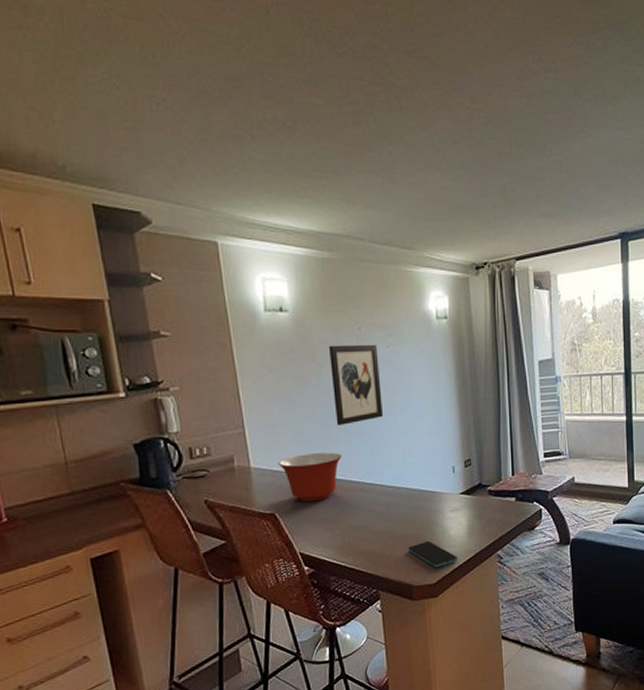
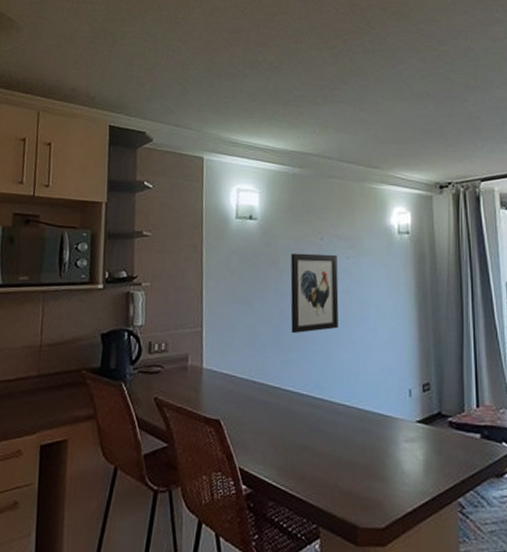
mixing bowl: present [278,452,342,502] -> none [230,359,294,412]
smartphone: present [408,540,459,568] -> none [355,473,412,508]

